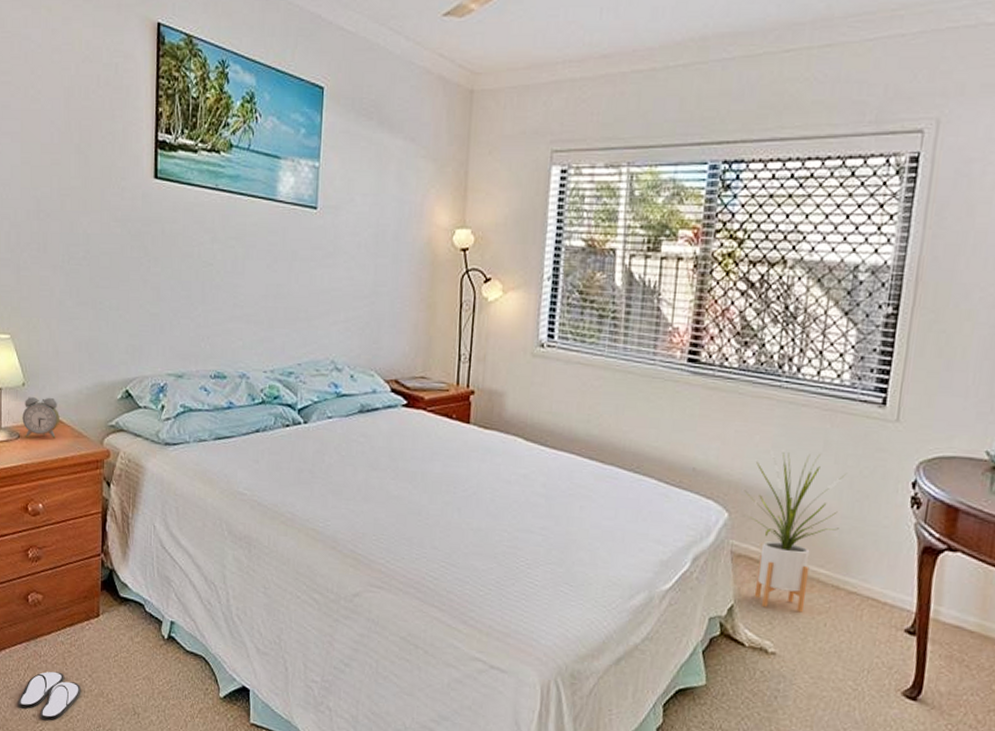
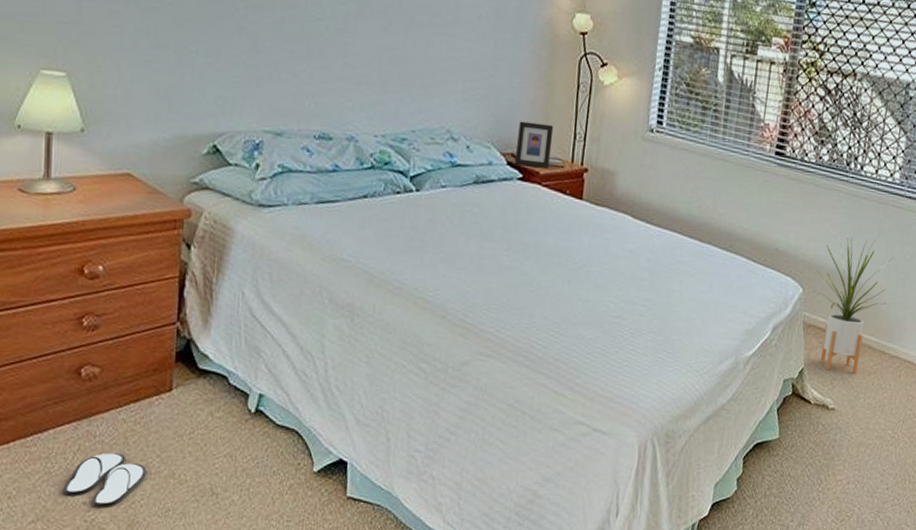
alarm clock: present [22,397,59,439] -> none [79,145,129,194]
picture frame: none [398,346,437,393] -> present [514,121,554,169]

